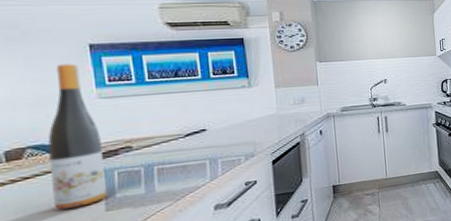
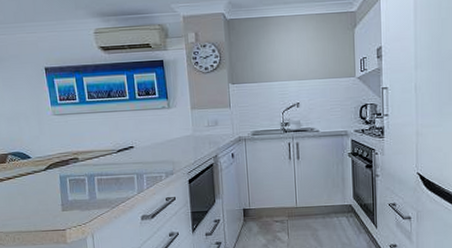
wine bottle: present [47,63,107,210] -> none [21,85,62,206]

